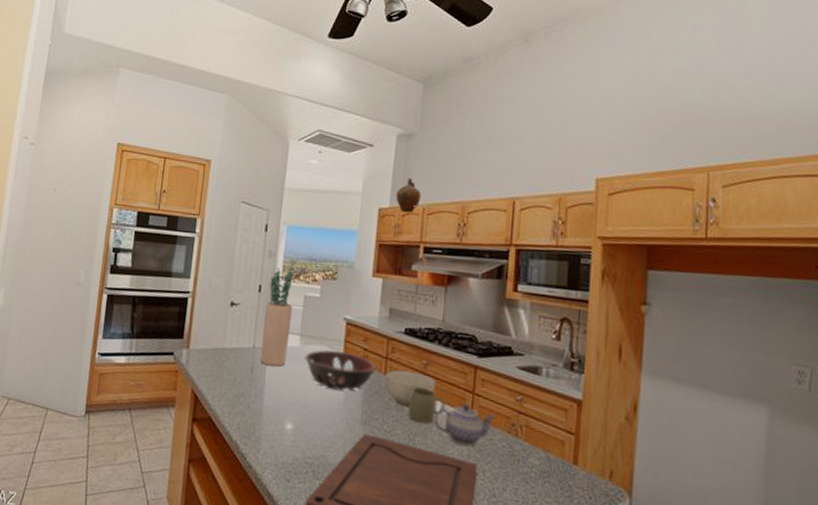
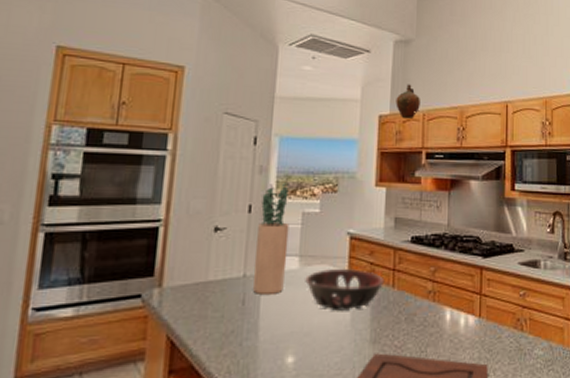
bowl: present [385,370,437,408] -> none [394,280,445,318]
mug: present [408,387,446,424] -> none [419,296,455,332]
teapot: present [434,403,495,446] -> none [444,305,502,348]

